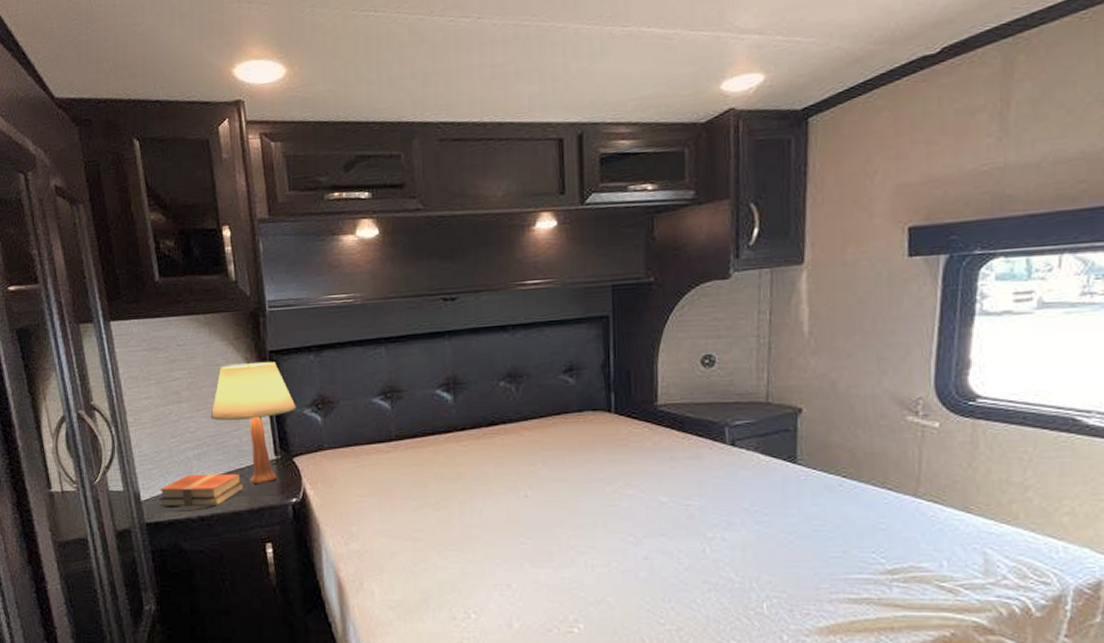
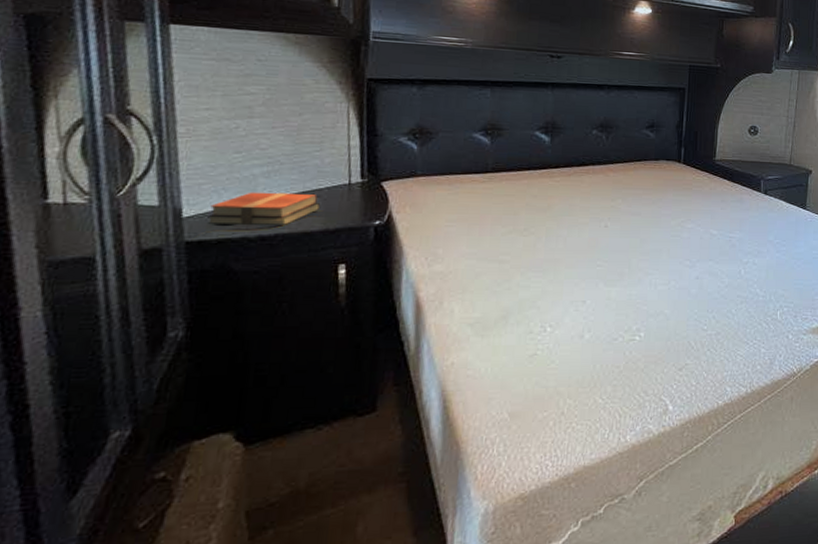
table lamp: present [210,358,296,484] -> none [288,82,392,205]

